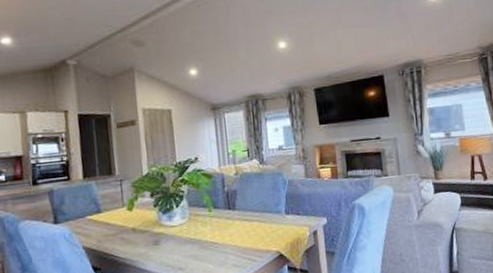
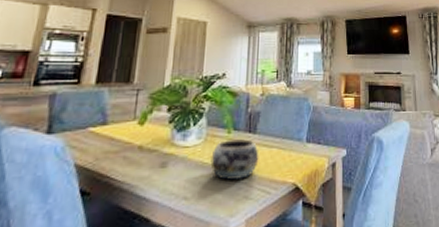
decorative bowl: none [197,215,242,252] -> present [210,139,259,181]

